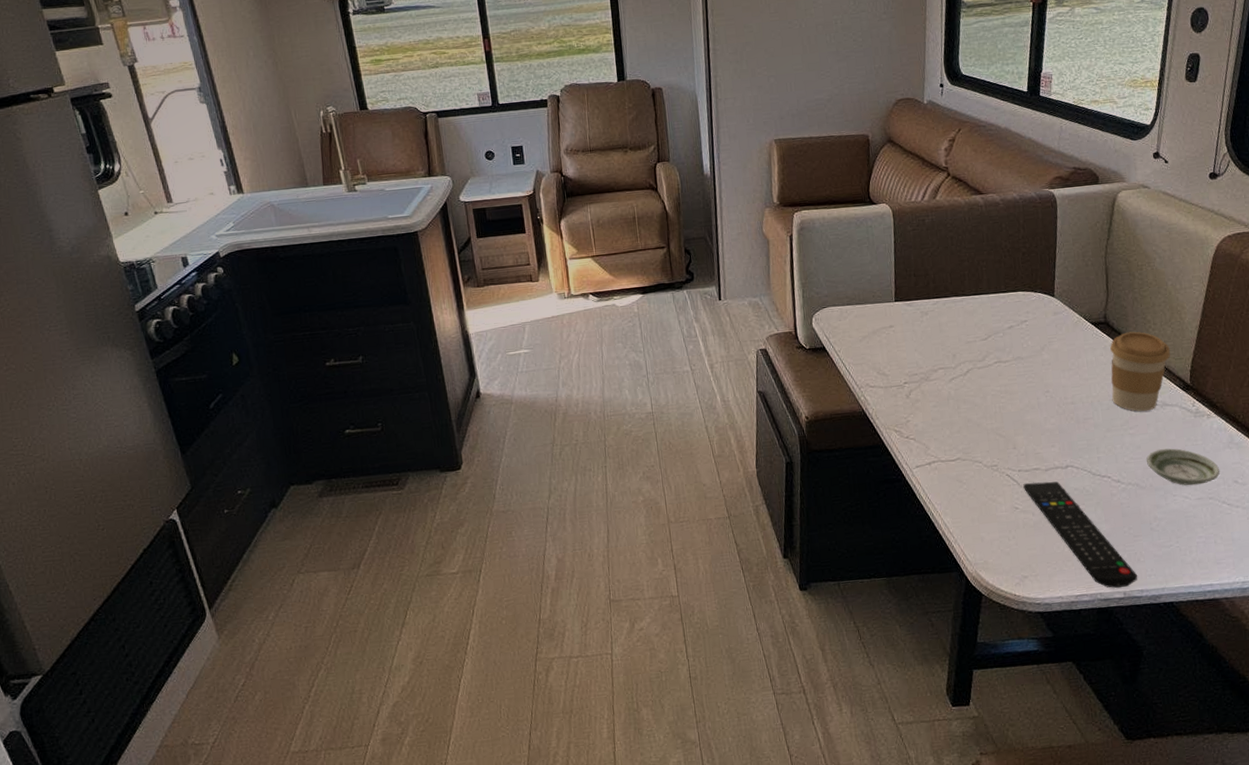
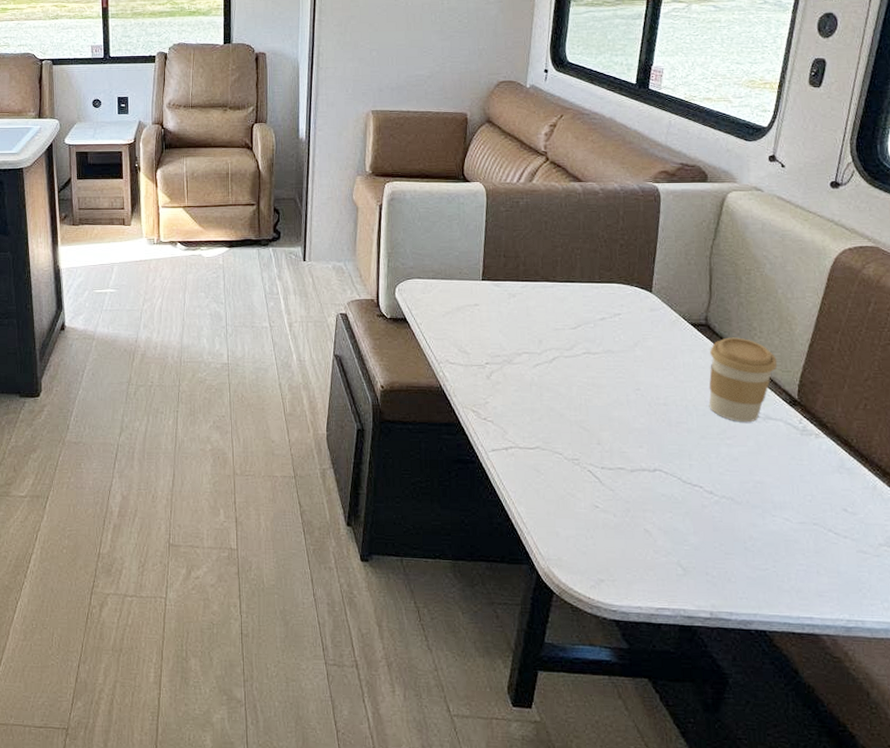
remote control: present [1023,481,1138,589] -> none [606,481,727,607]
saucer: present [1146,448,1220,486] -> none [744,465,828,508]

